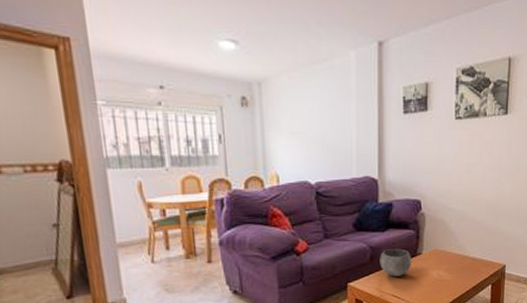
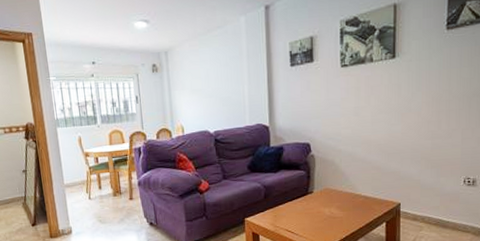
bowl: present [380,248,412,277] -> none [273,188,304,213]

